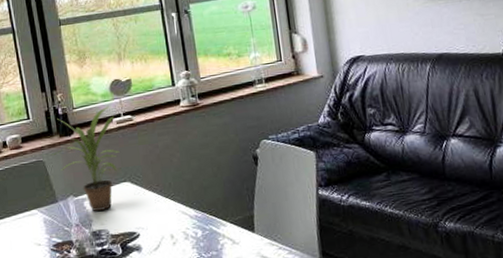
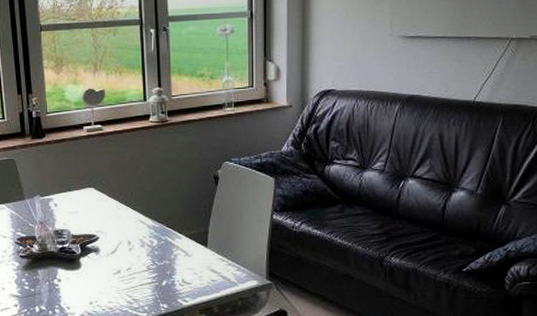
potted plant: present [48,106,120,211] -> none [22,114,87,212]

